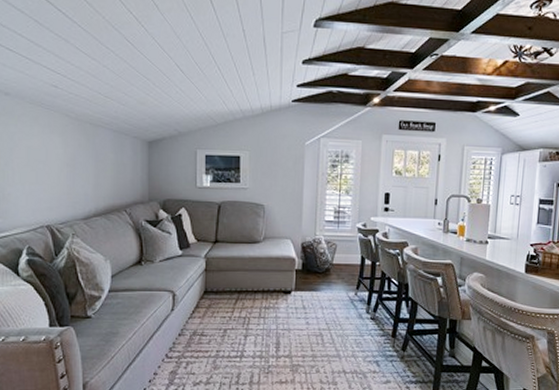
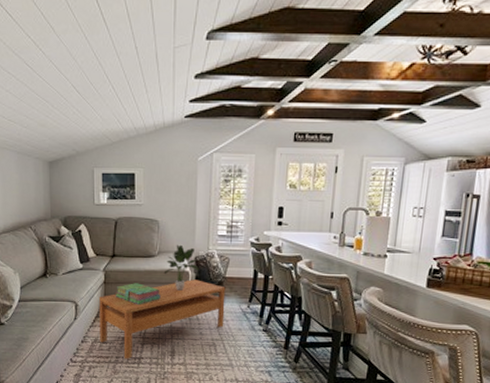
coffee table: none [199,266,333,353] -> present [99,279,226,359]
stack of books: none [218,270,265,294] -> present [116,283,161,305]
potted plant: none [269,230,306,278] -> present [163,244,199,291]

